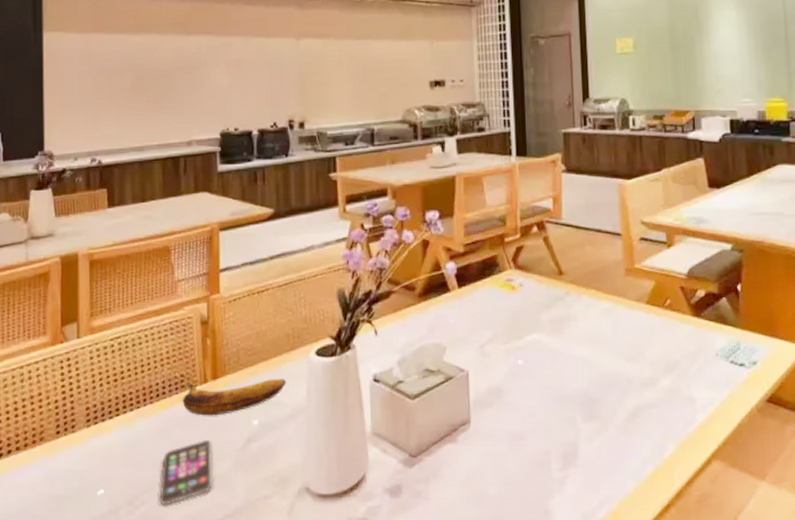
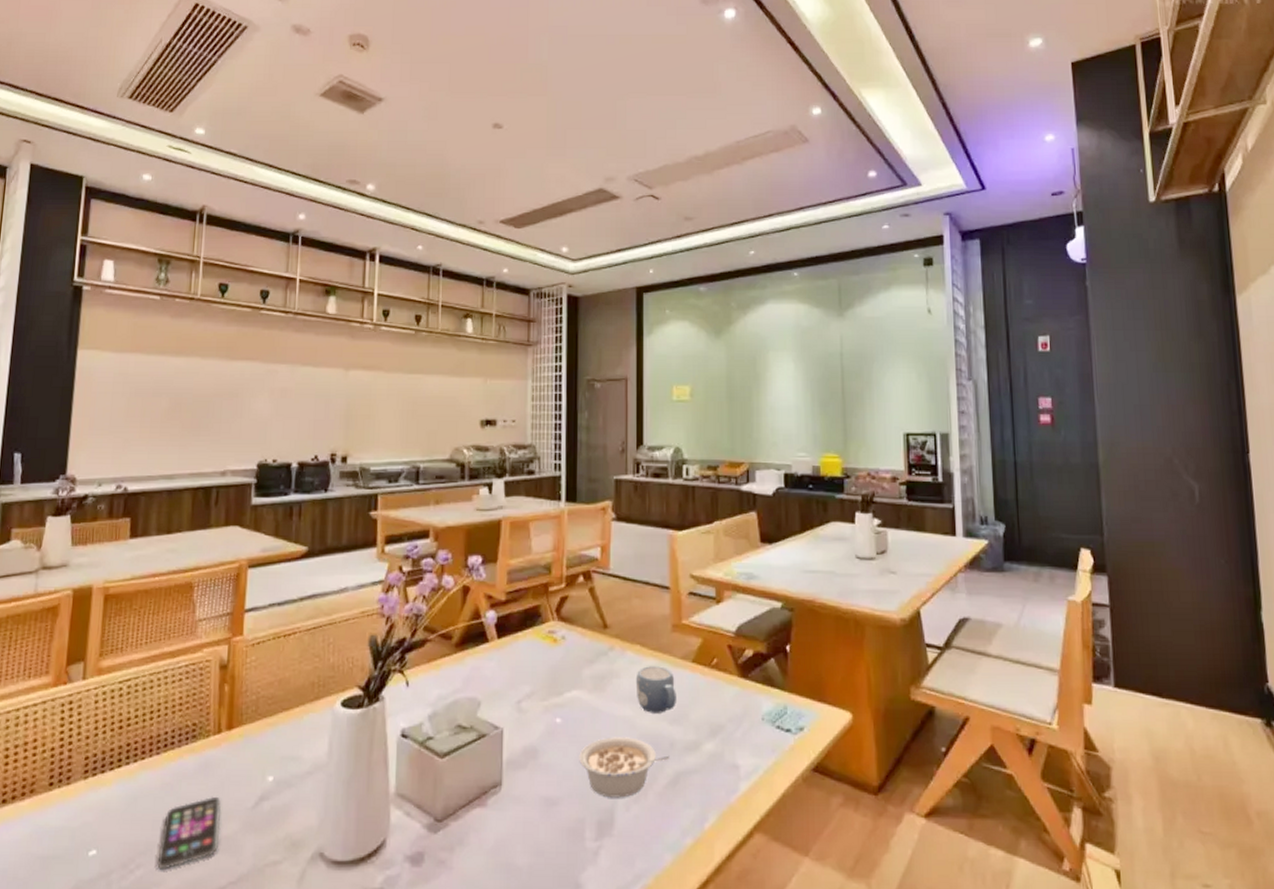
banana: present [182,378,286,416] -> none [192,730,307,770]
legume: none [541,375,628,432] -> present [579,737,670,798]
mug: none [592,309,633,353] -> present [635,666,676,713]

